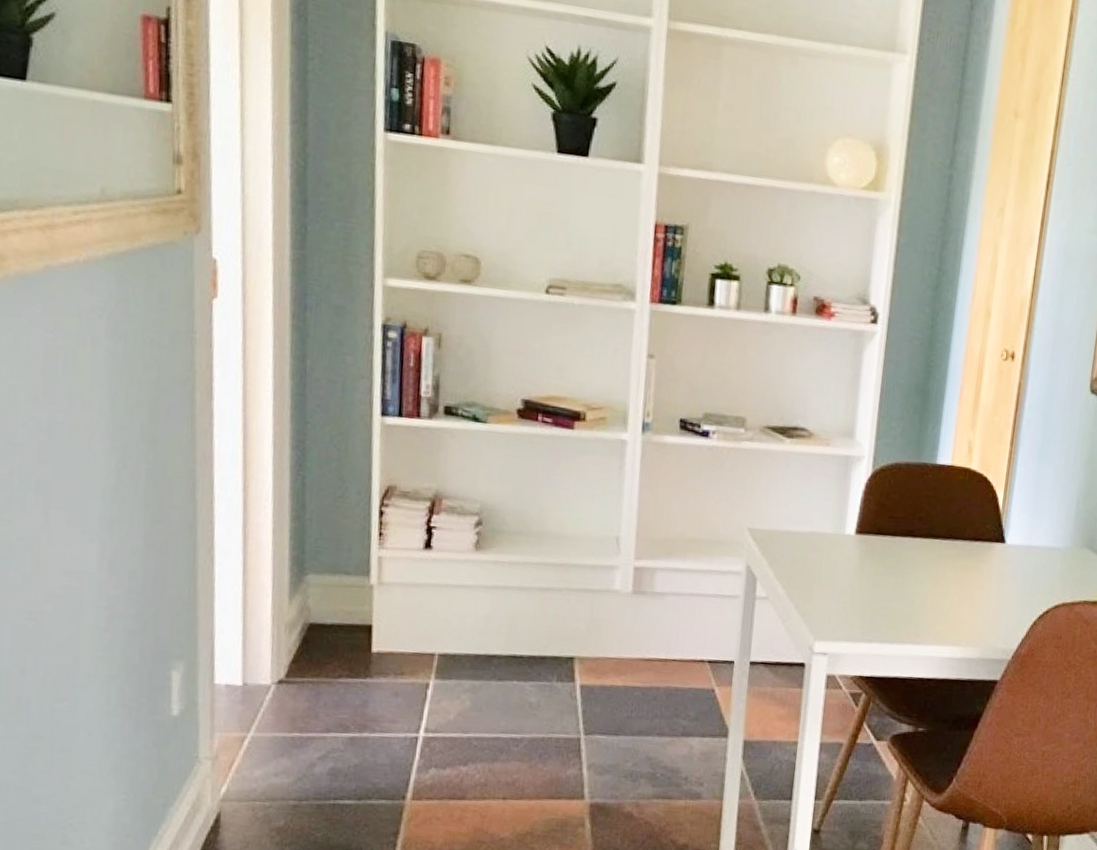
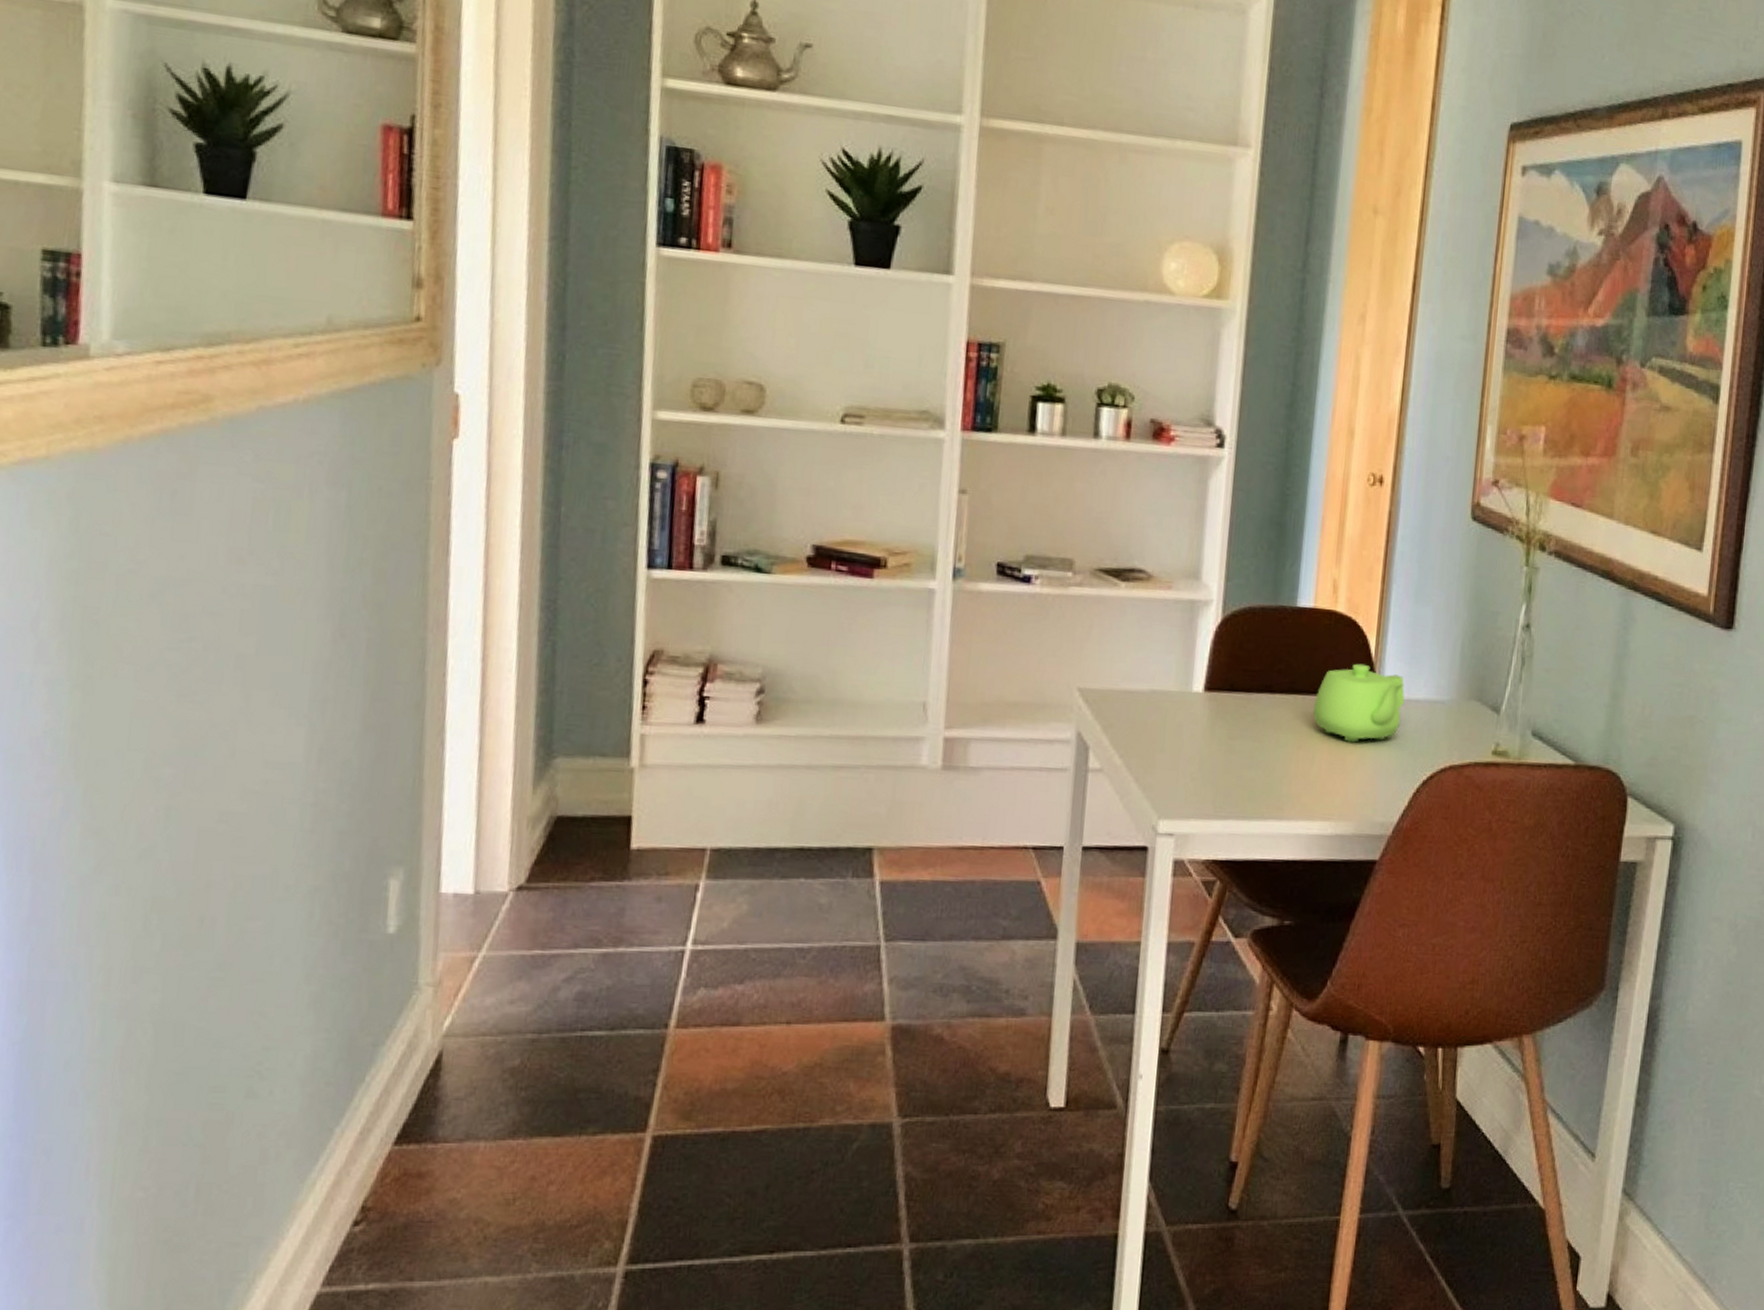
teapot: none [947,514,1027,581] -> present [1312,663,1405,743]

